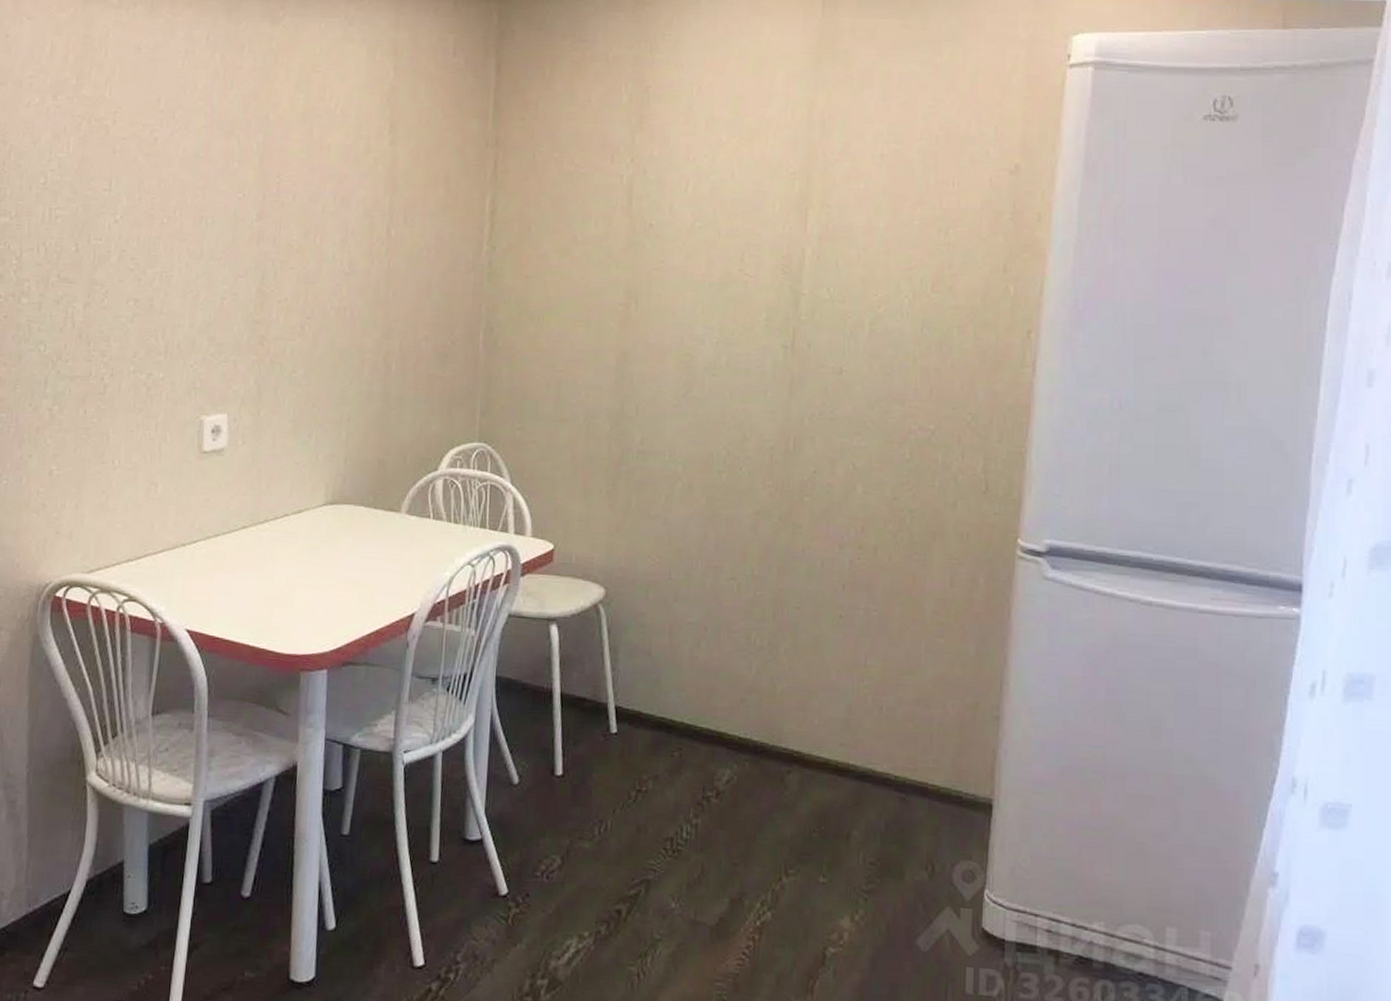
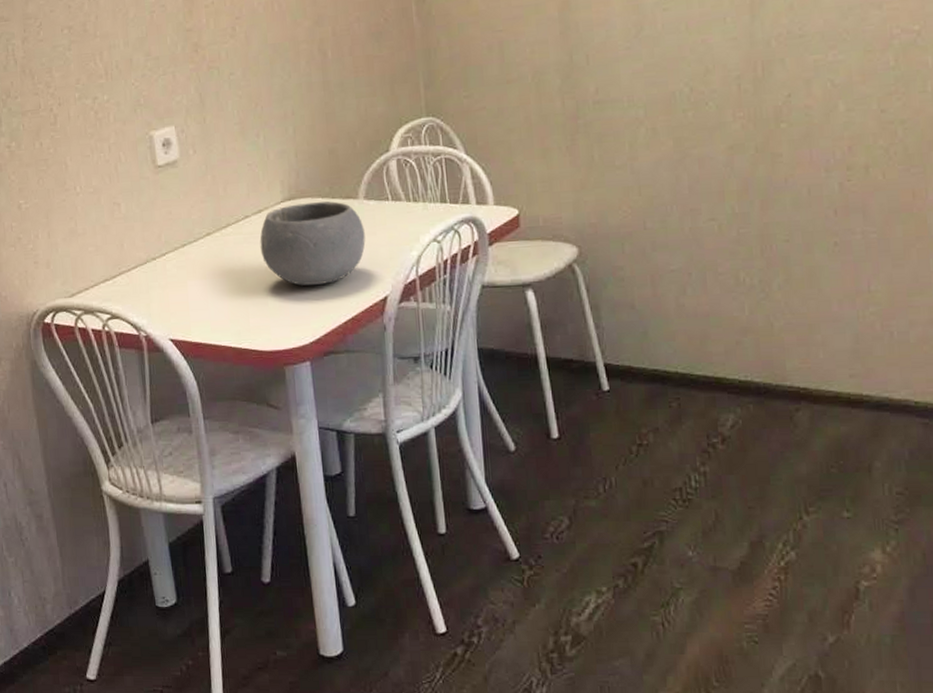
bowl: none [294,509,402,594] -> present [260,201,366,286]

